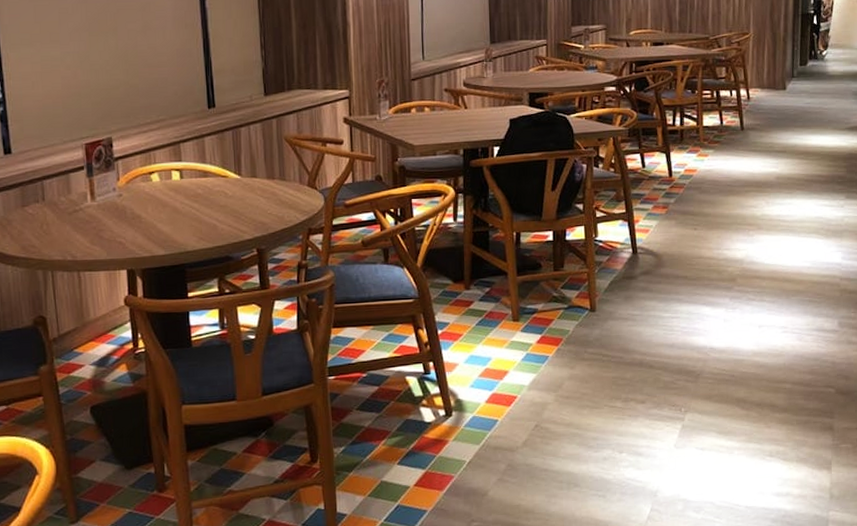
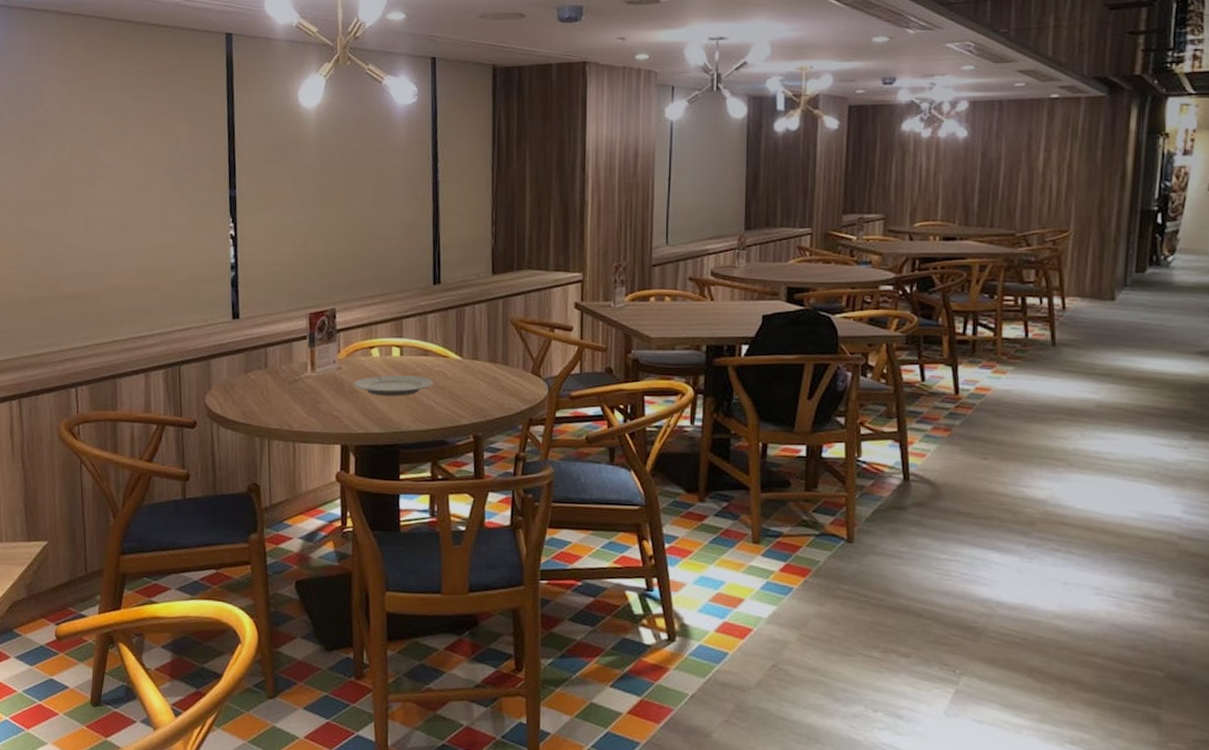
plate: none [135,196,215,219] -> present [353,374,434,396]

